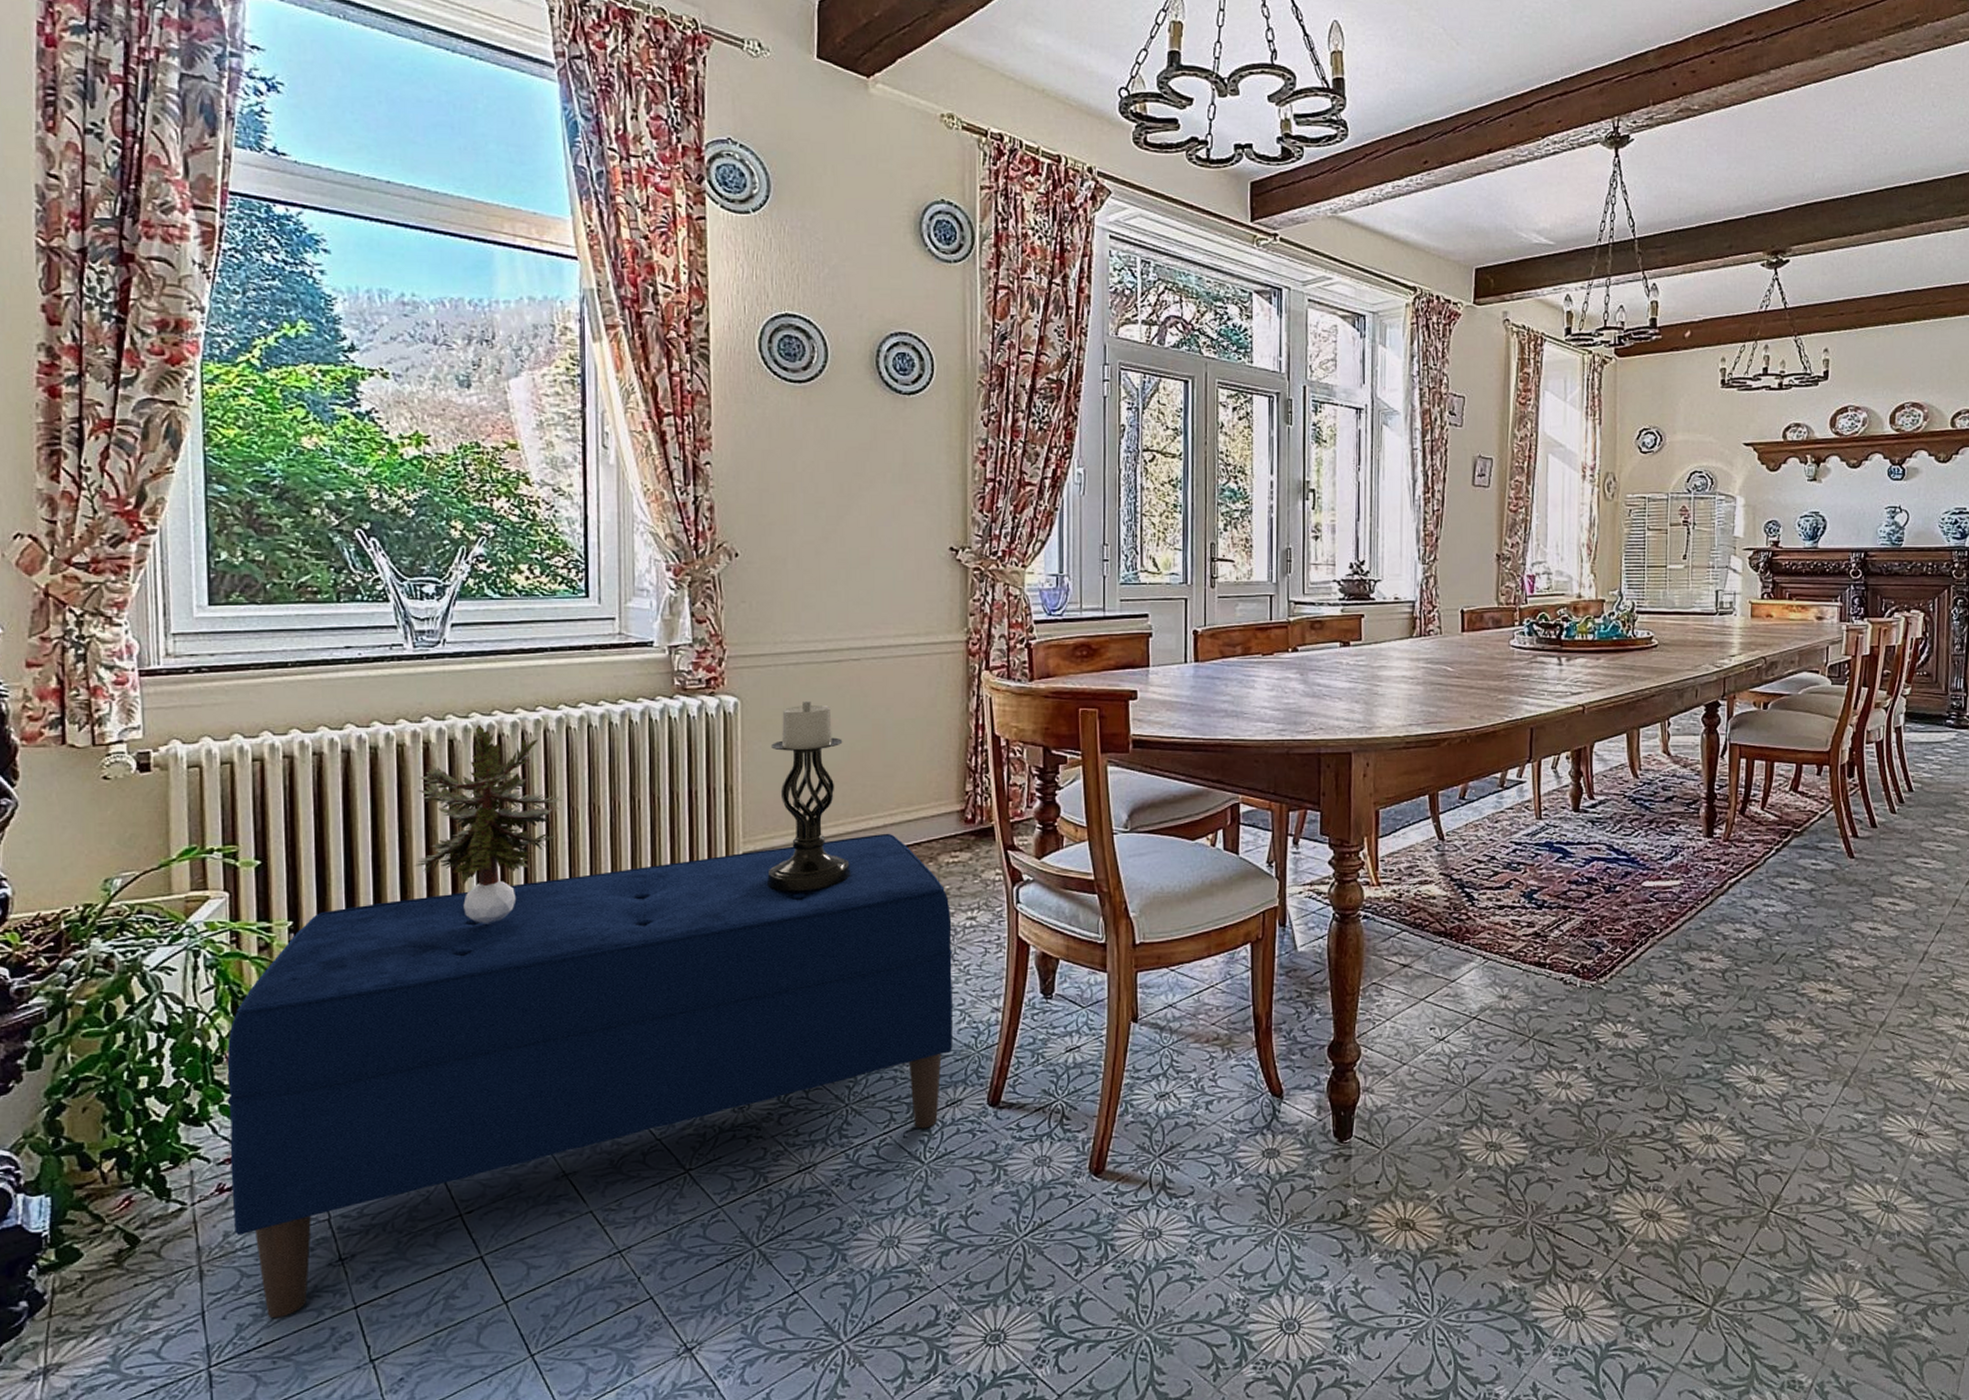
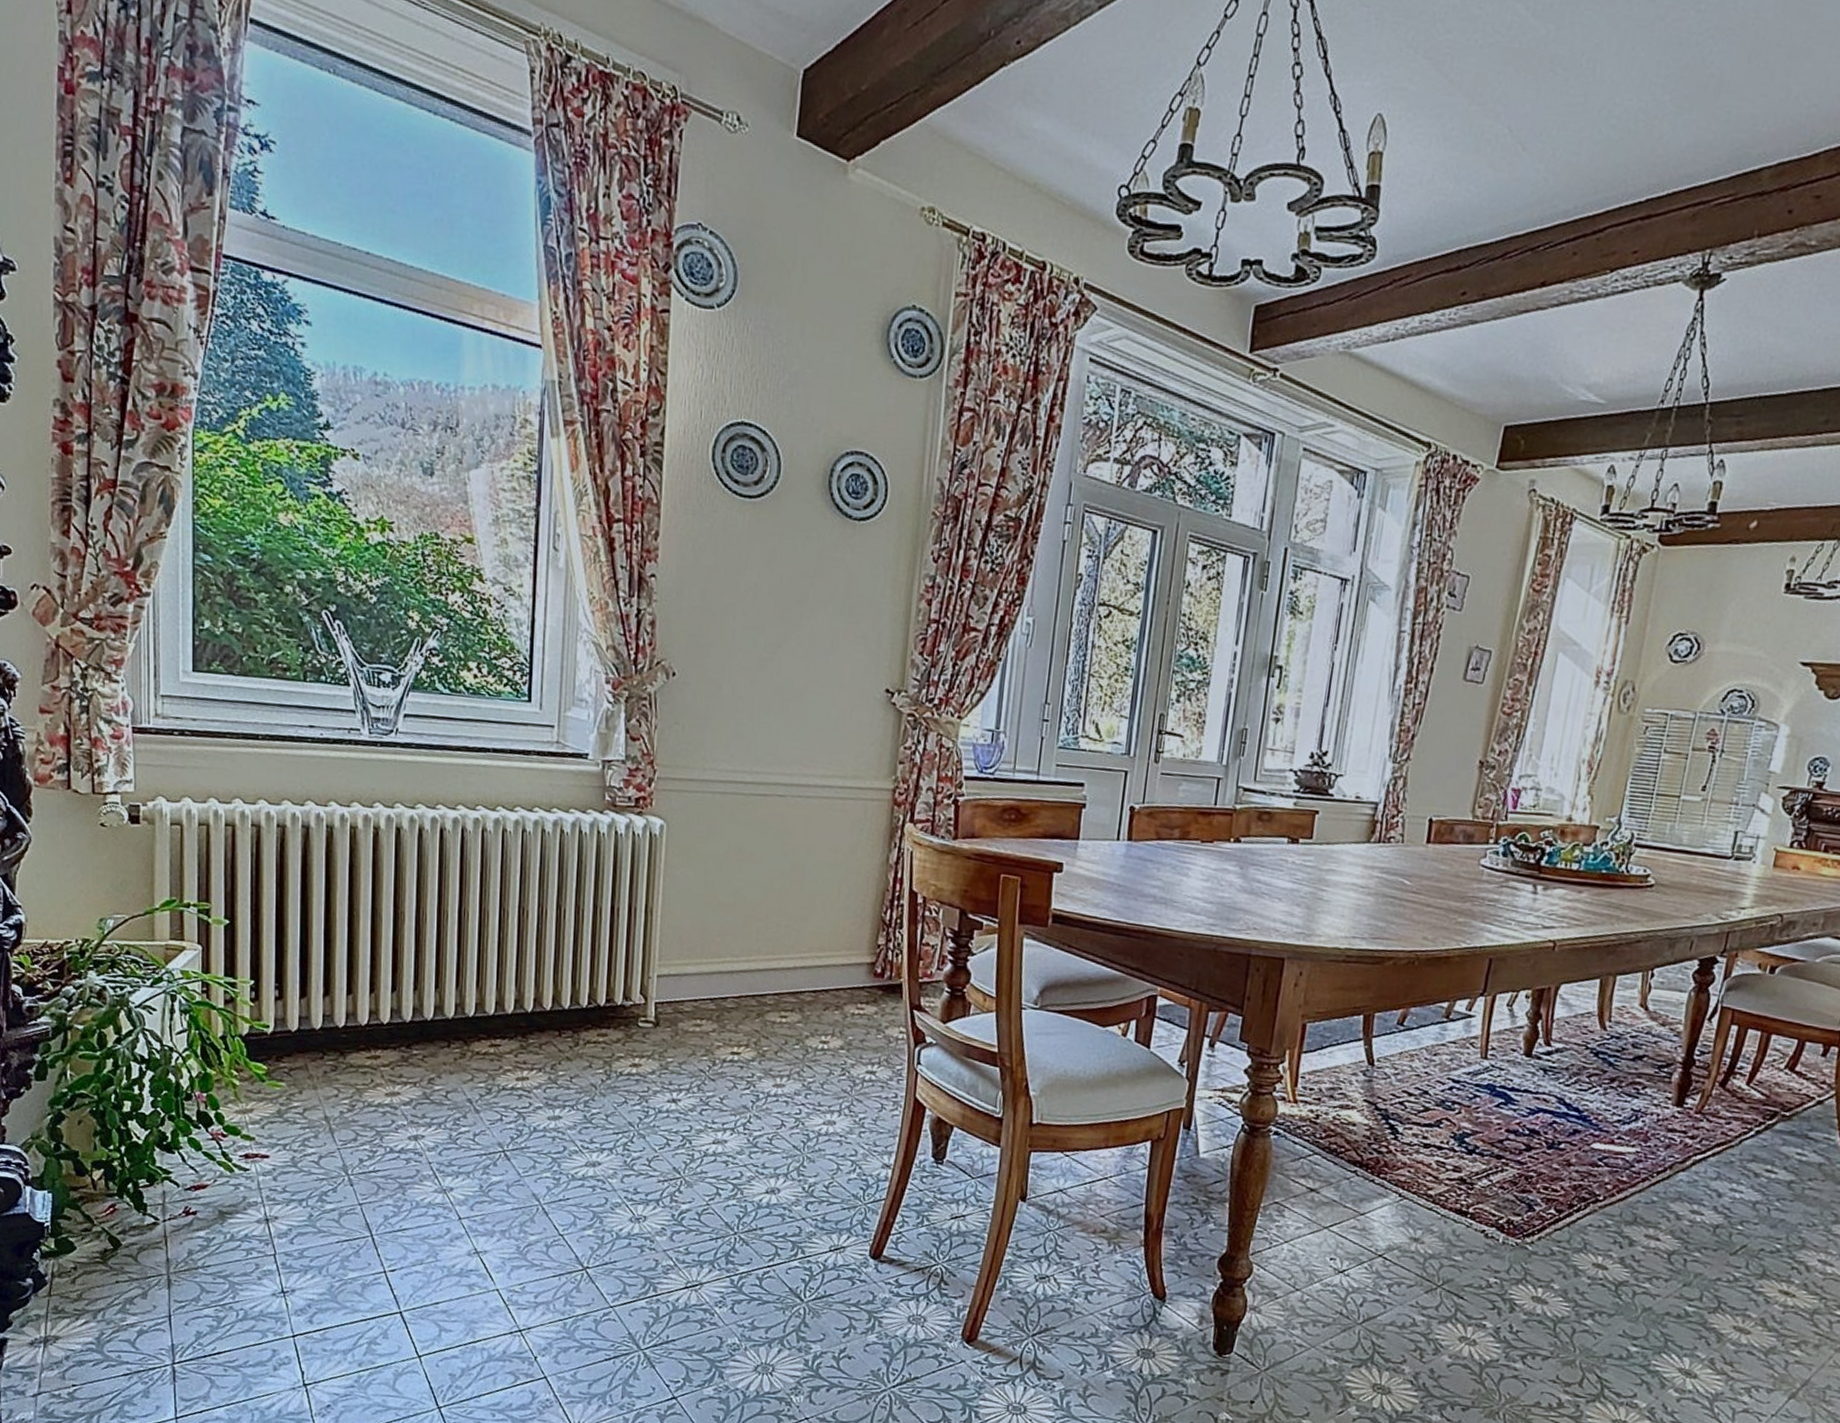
bench: present [227,833,953,1318] -> none [194,974,852,1333]
potted plant: present [413,724,563,924] -> none [359,816,496,1009]
candle holder: present [766,700,851,892] -> none [677,831,762,1022]

